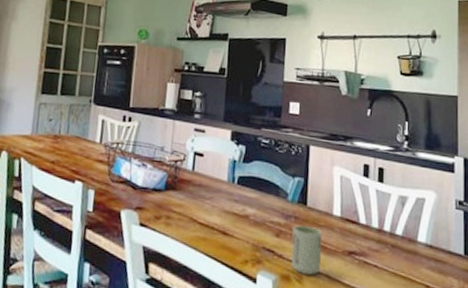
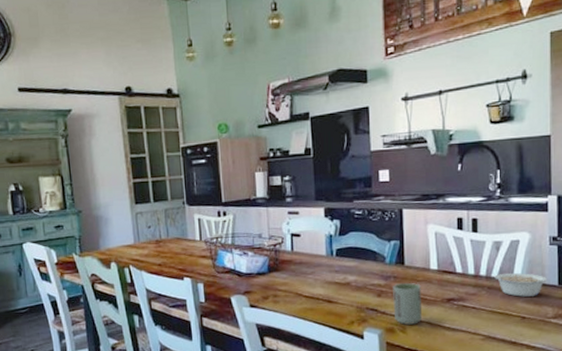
legume: none [399,232,452,264] -> present [494,272,547,297]

